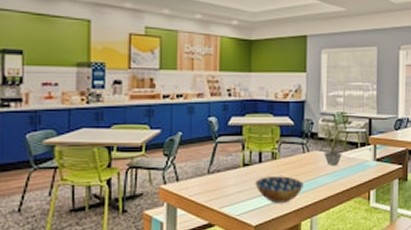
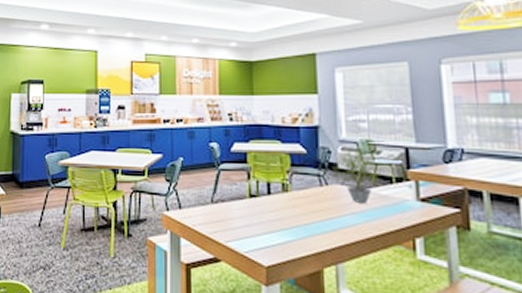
bowl: present [255,176,303,203] -> none [264,211,323,243]

